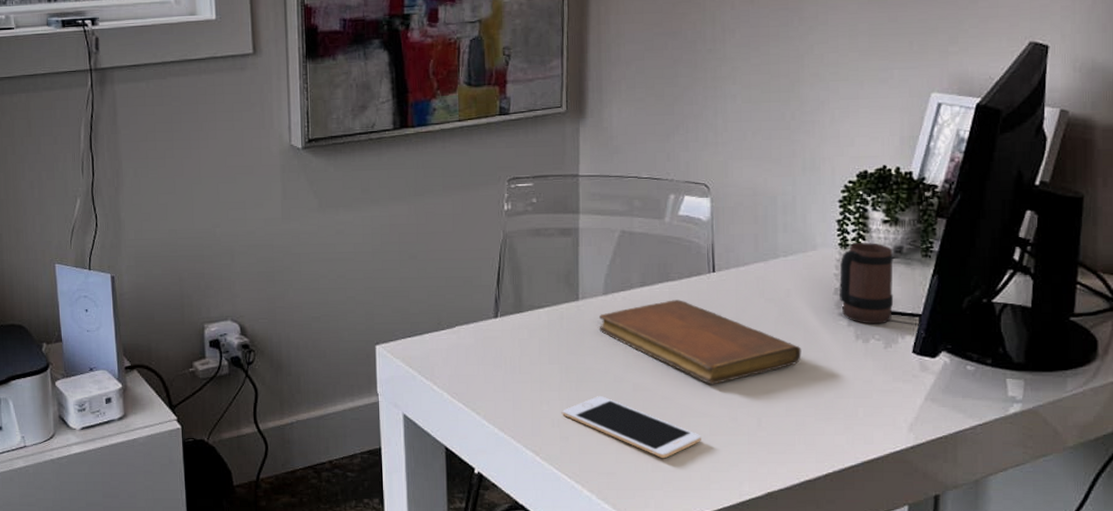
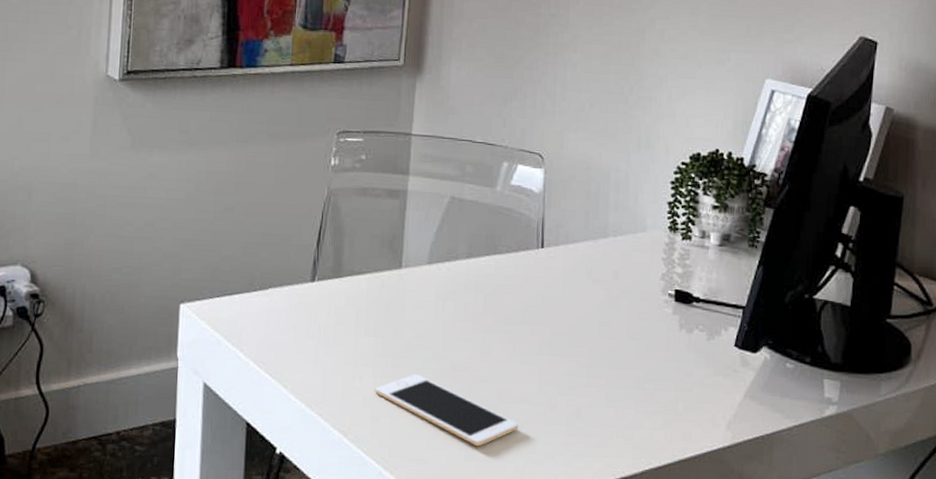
notebook: present [599,300,802,385] -> none [420,274,625,369]
mug: present [839,243,894,324] -> none [666,227,721,314]

